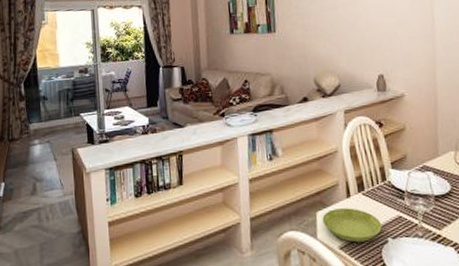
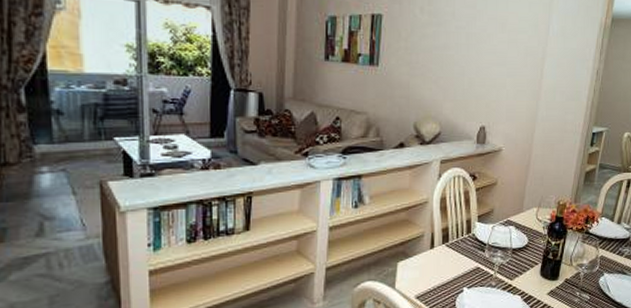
saucer: present [322,208,382,243] -> none [403,259,460,292]

